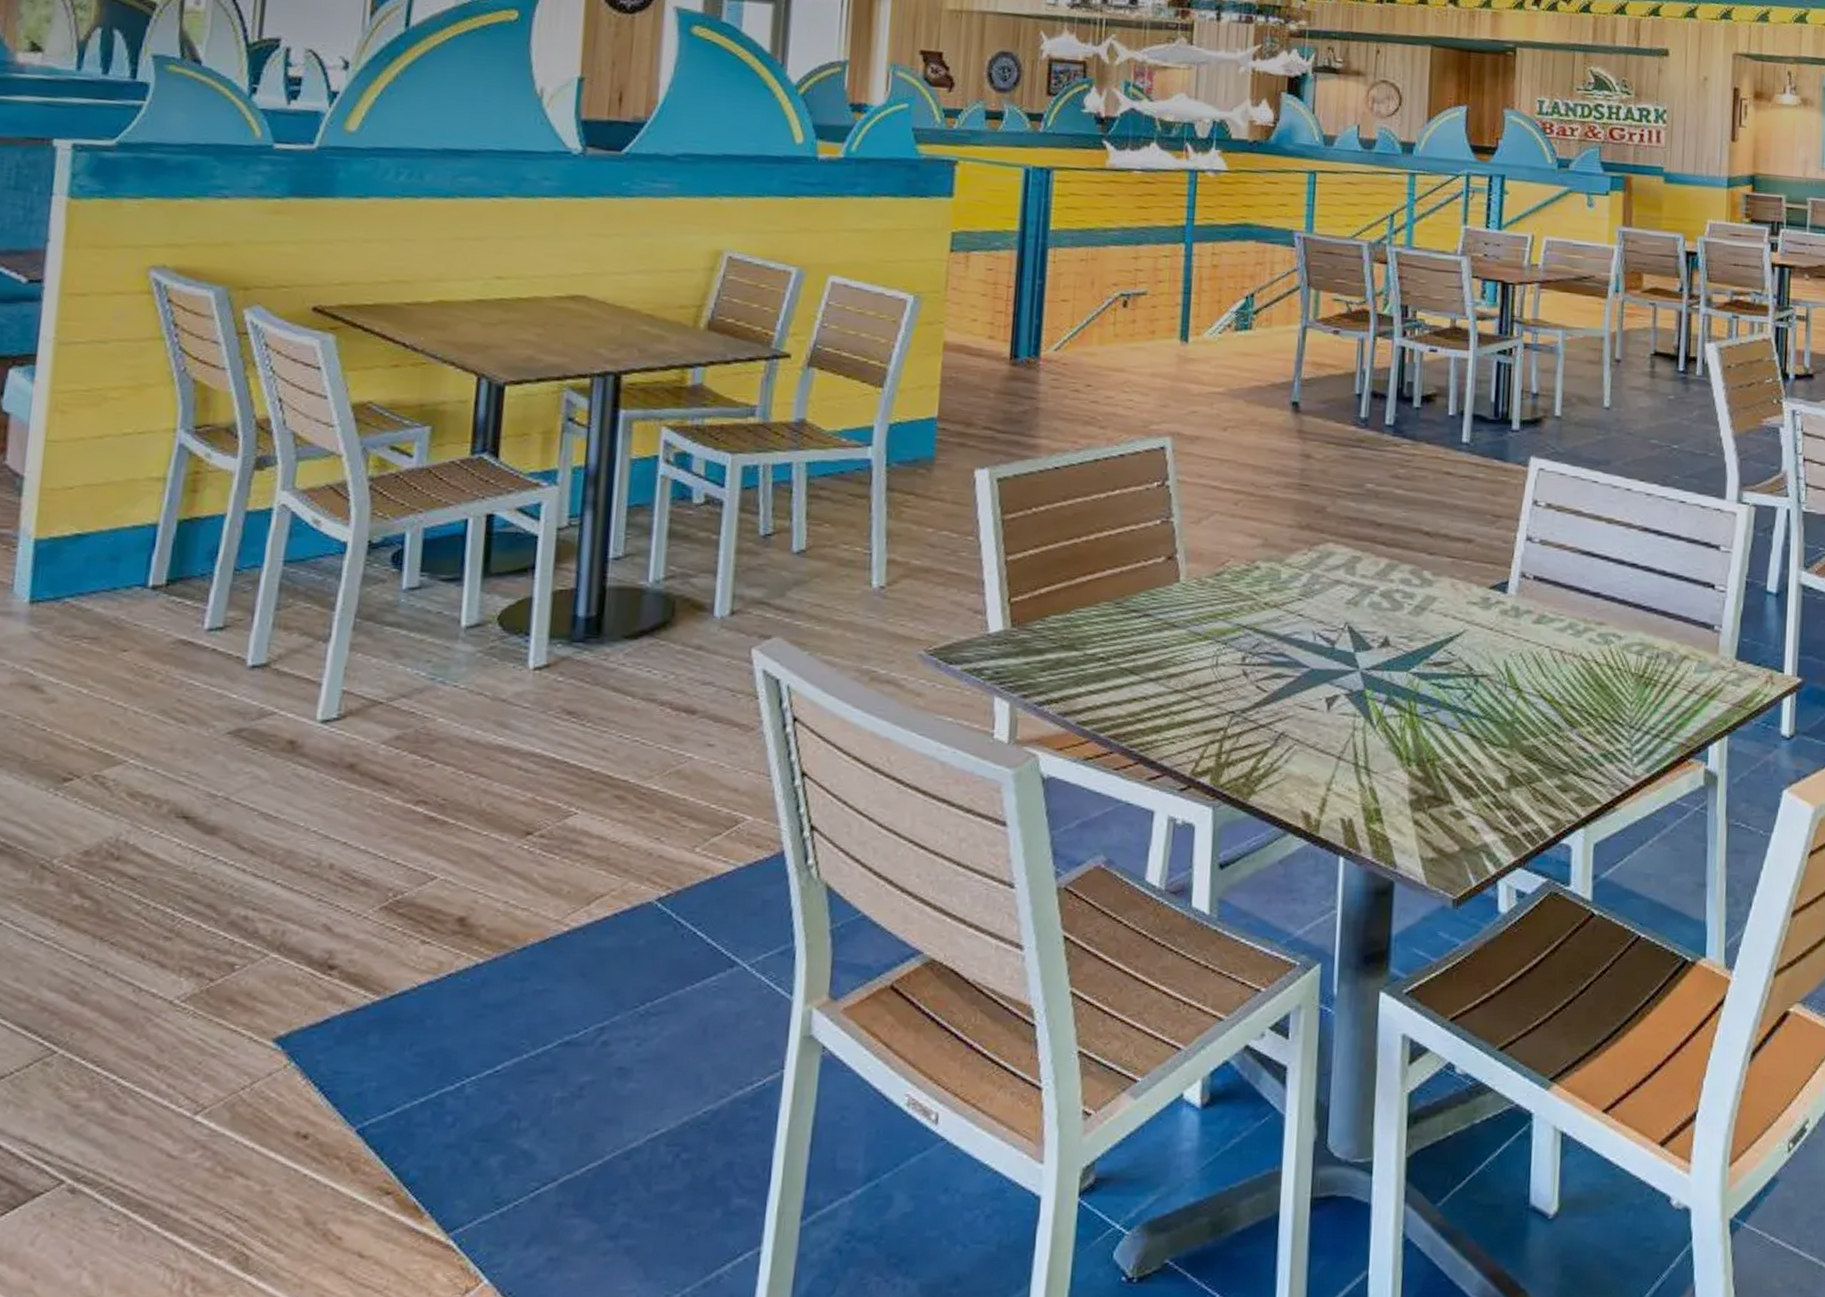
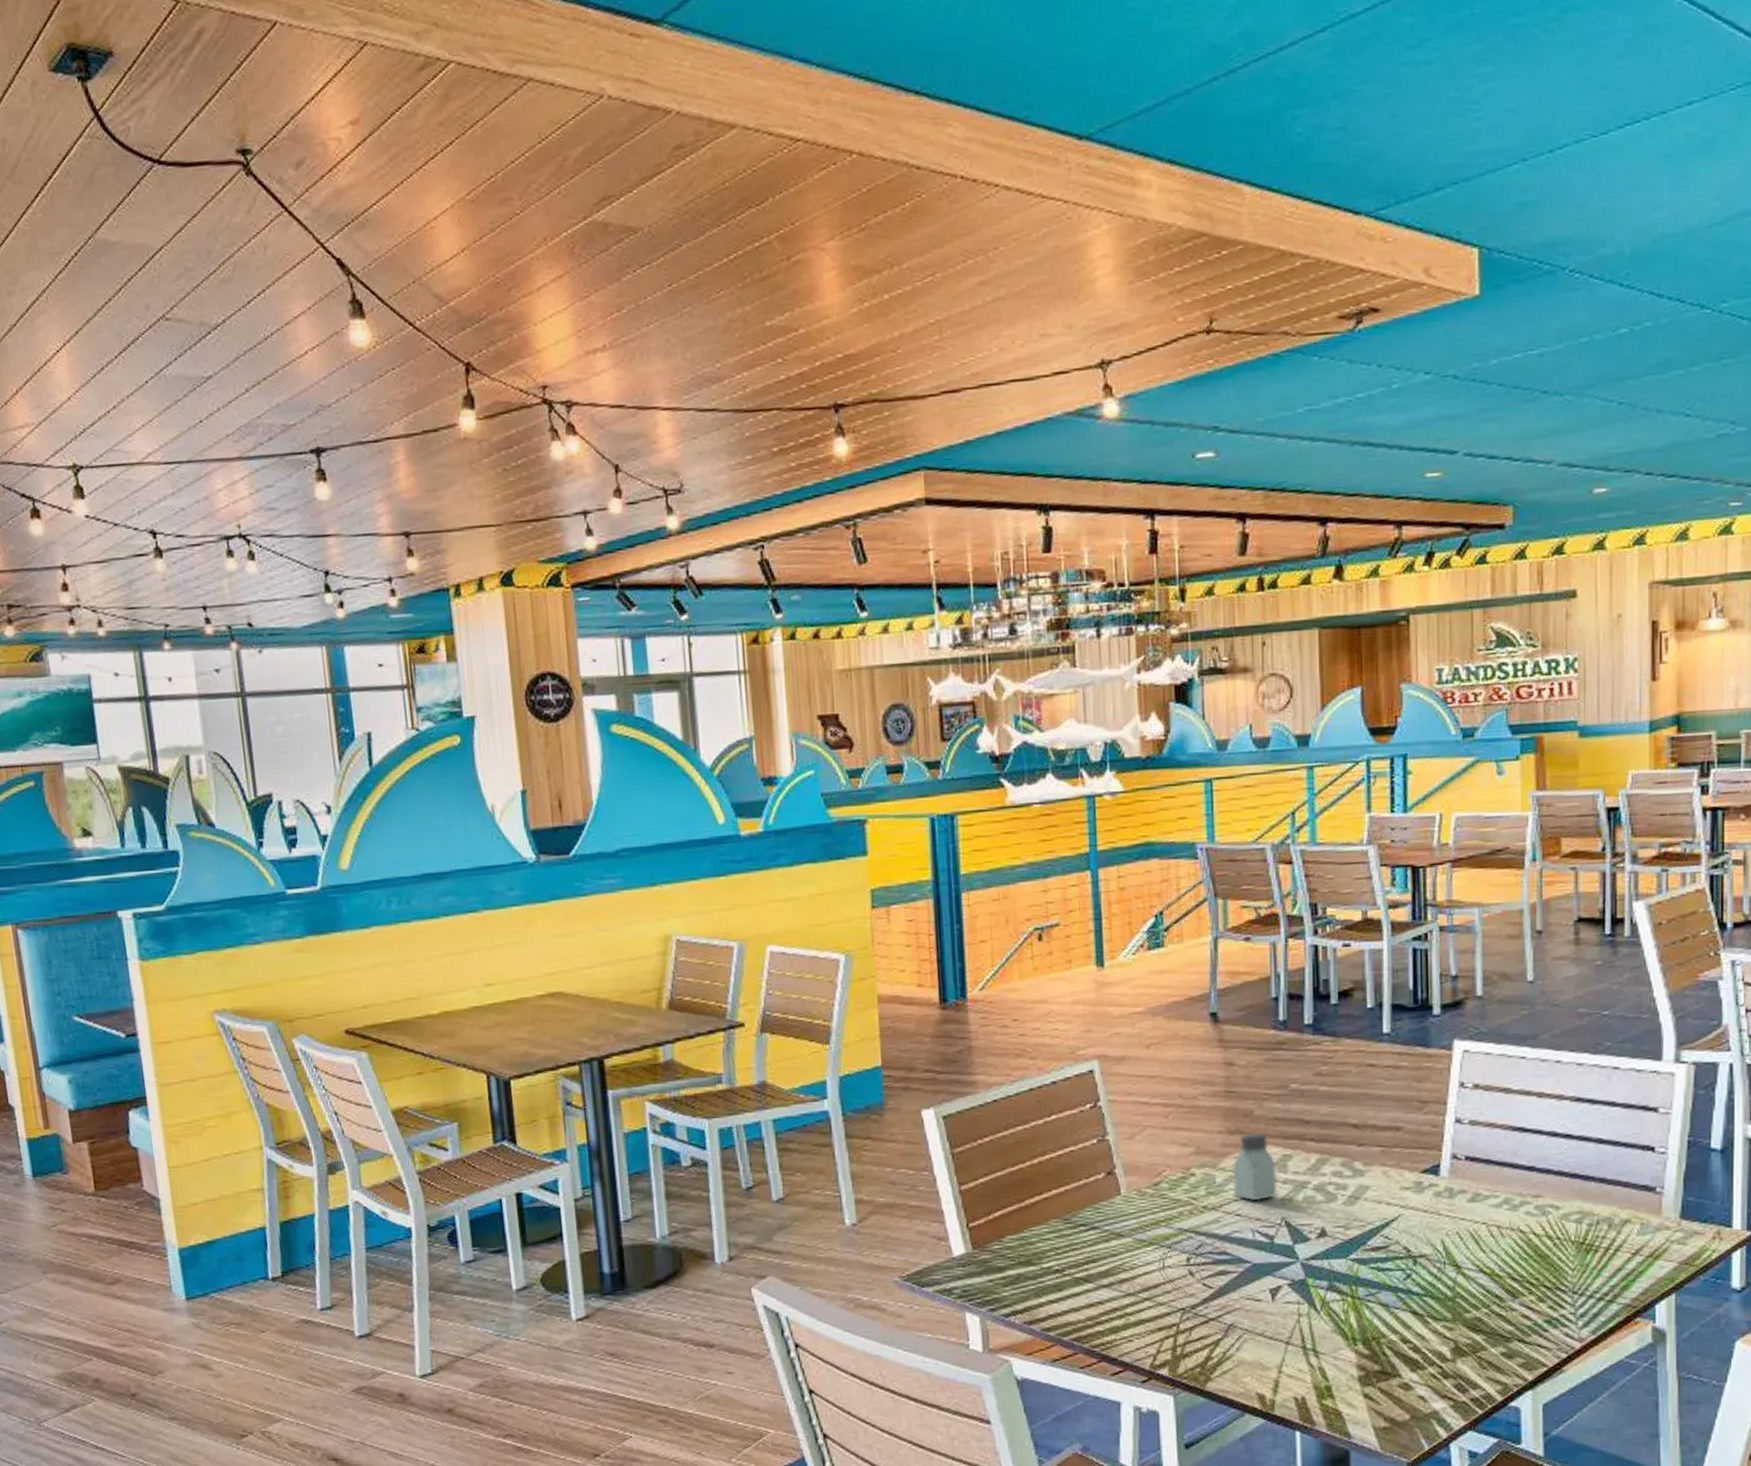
saltshaker: none [1298,530,1345,602] -> present [1232,1133,1277,1201]

